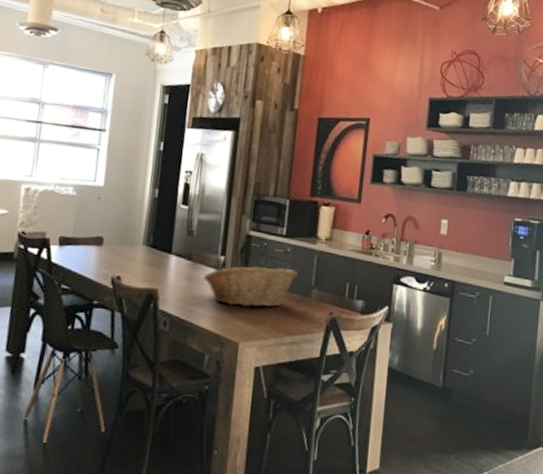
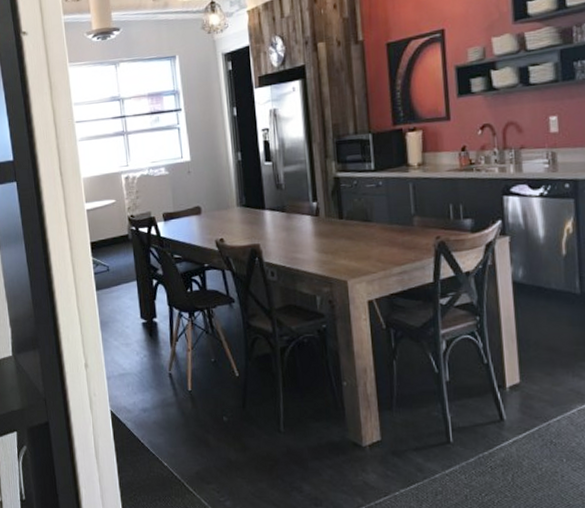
fruit basket: present [203,266,298,308] -> none [299,202,394,247]

